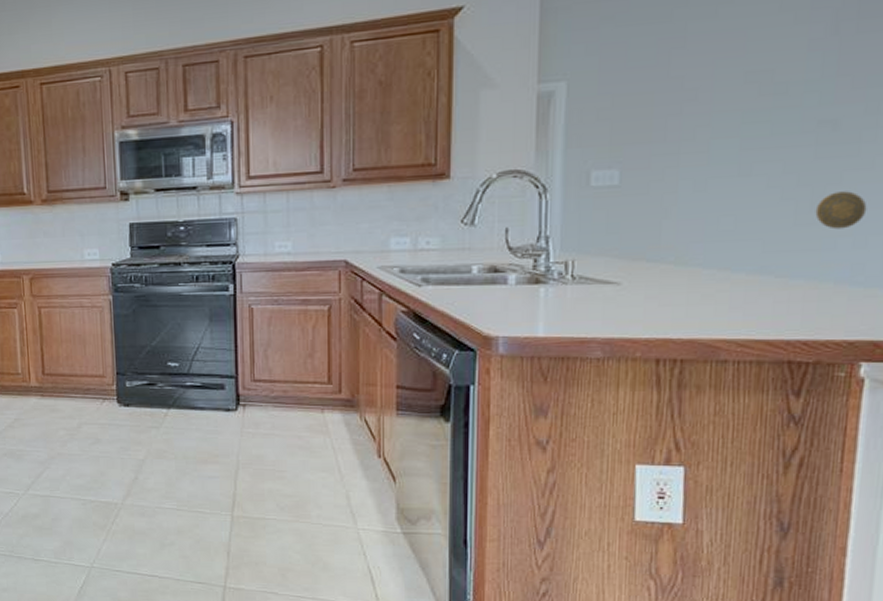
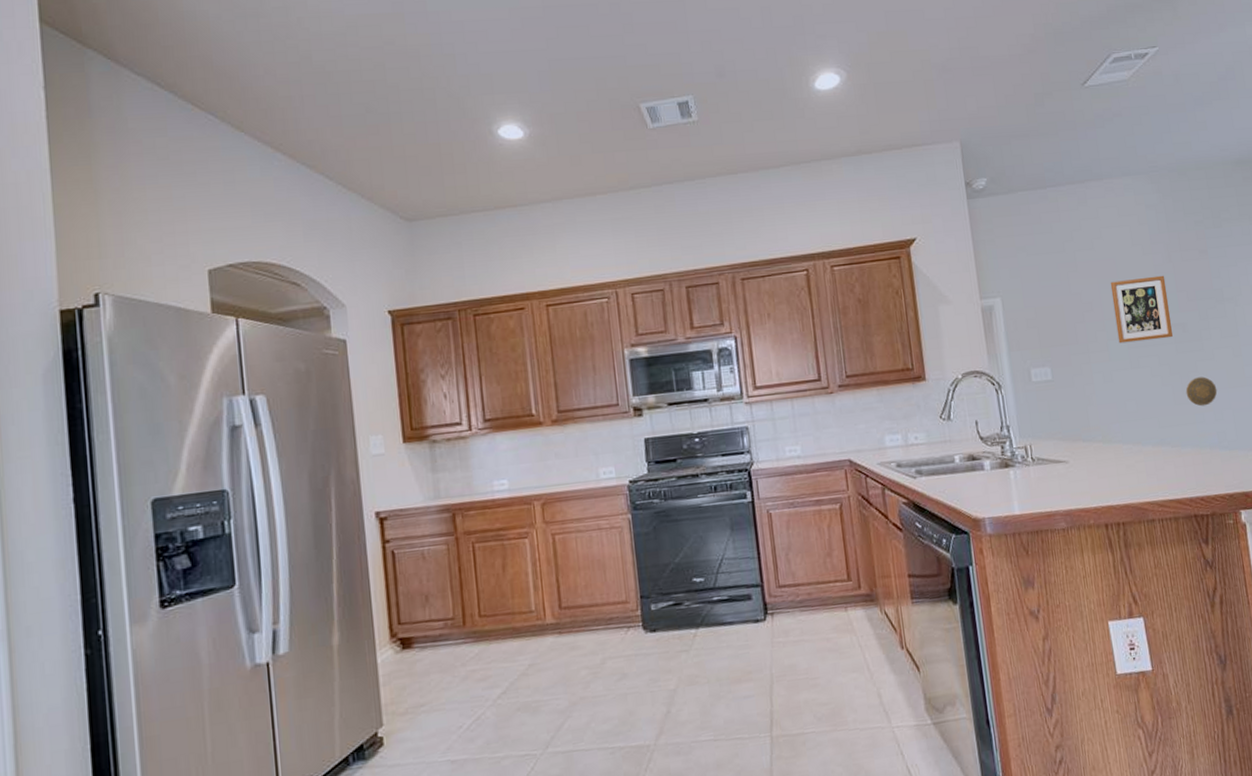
wall art: none [727,53,822,144] -> present [1110,275,1174,344]

